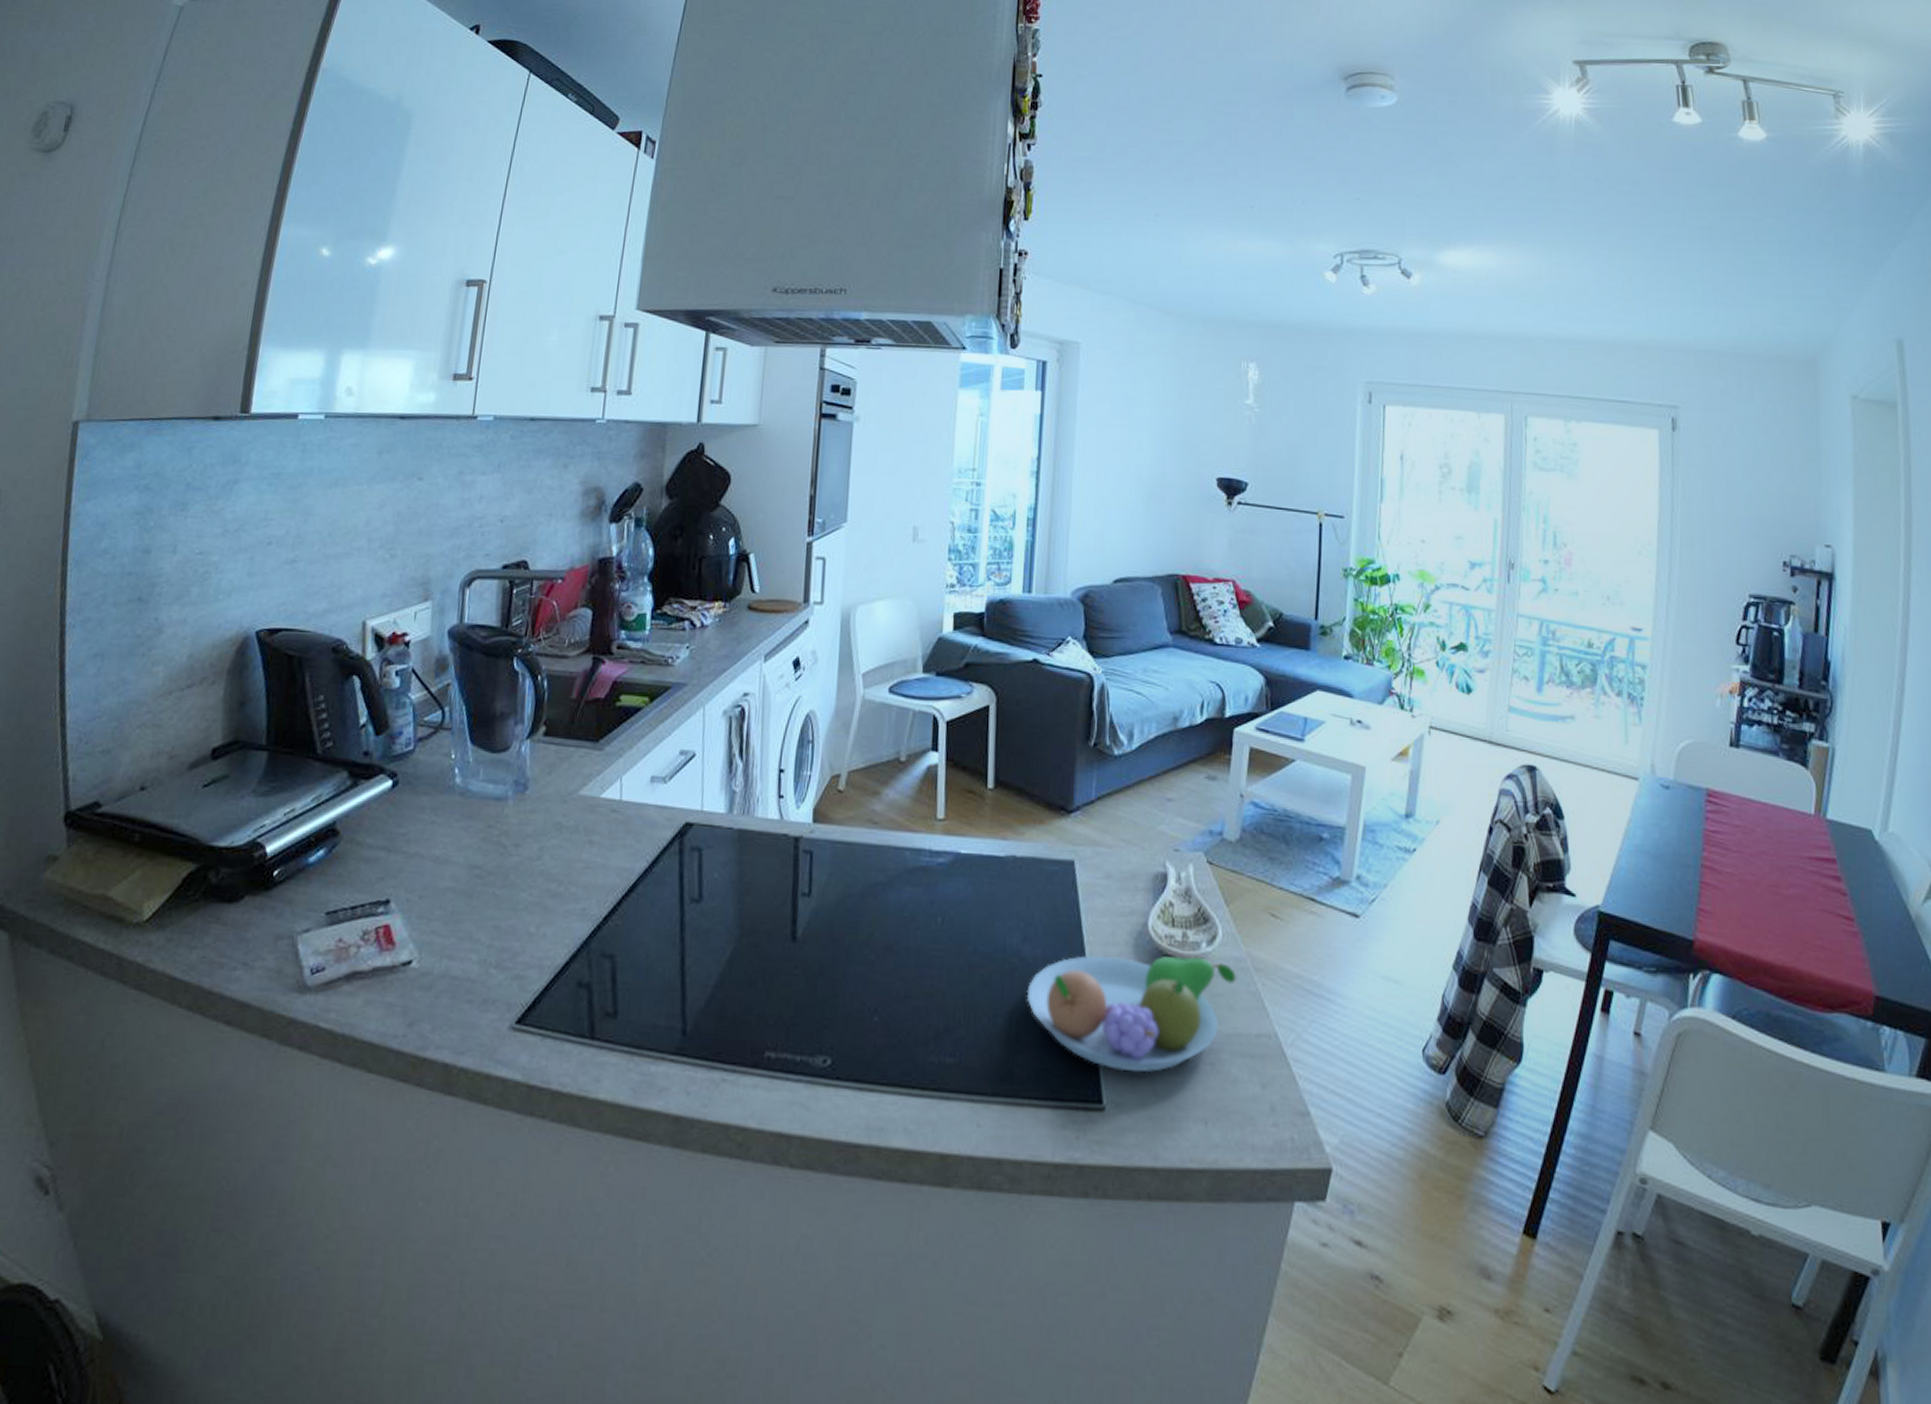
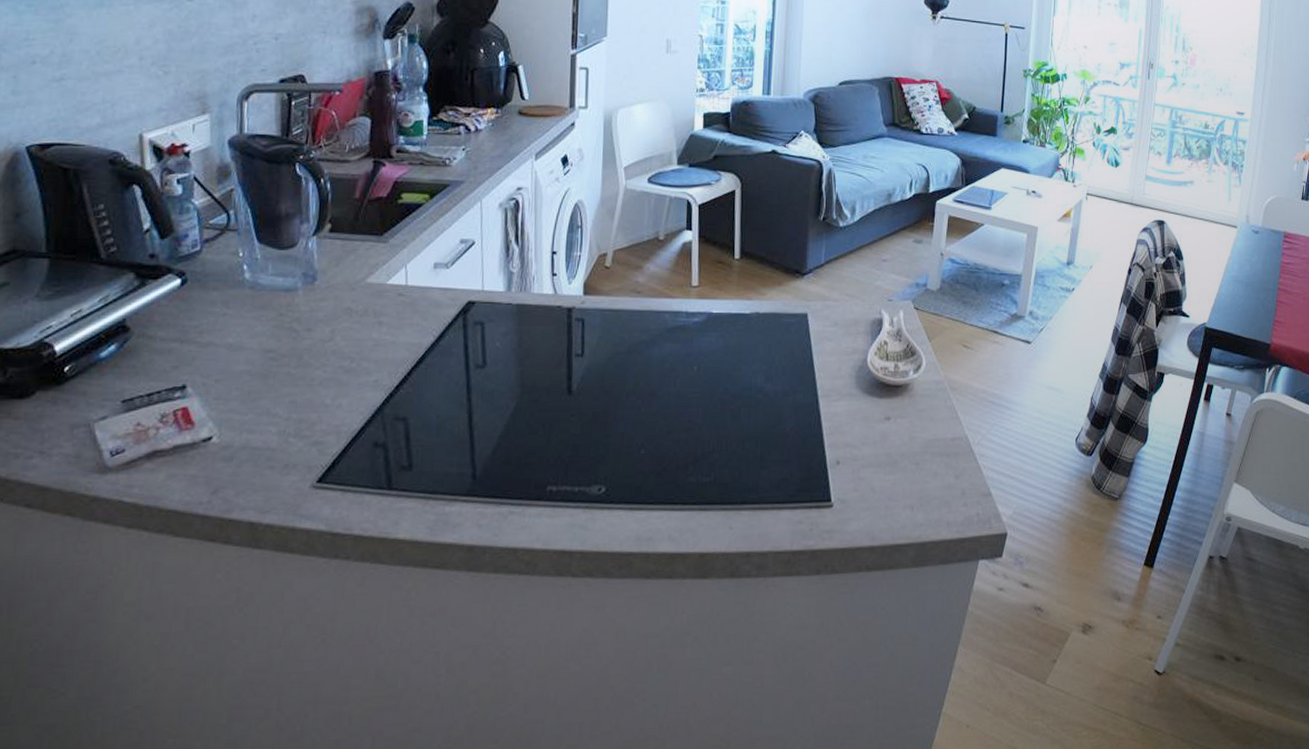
fruit bowl: present [1026,955,1236,1073] -> none [769,382,936,476]

